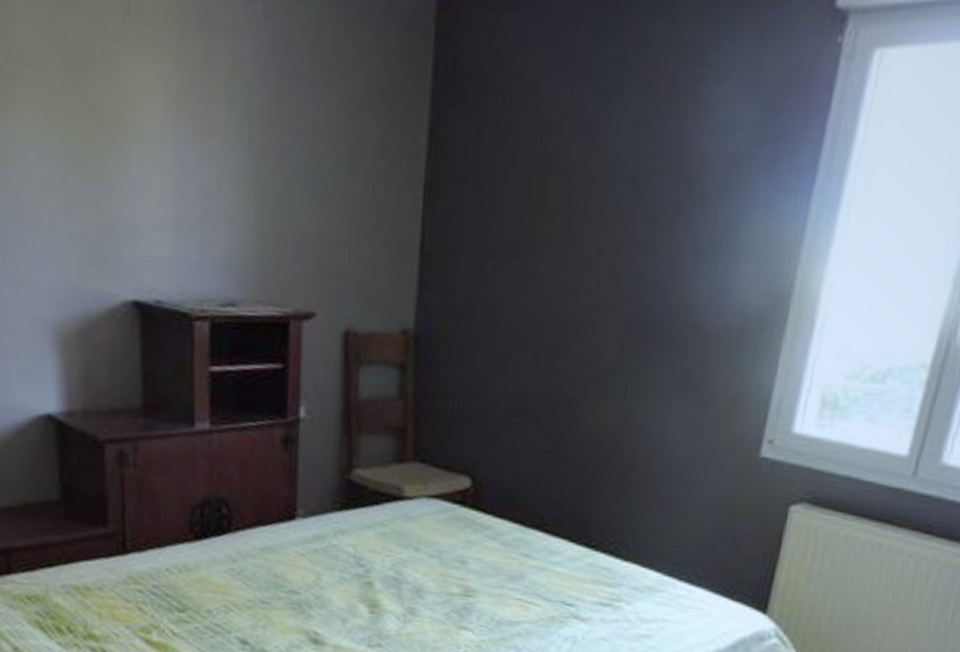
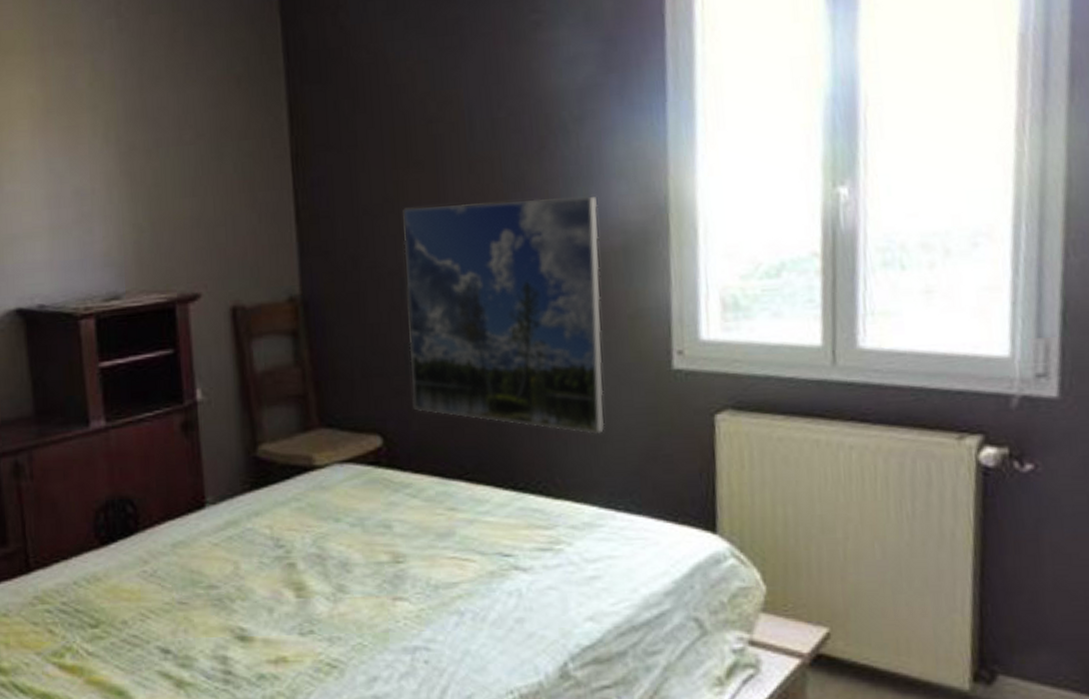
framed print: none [505,256,723,507] -> present [403,197,605,434]

